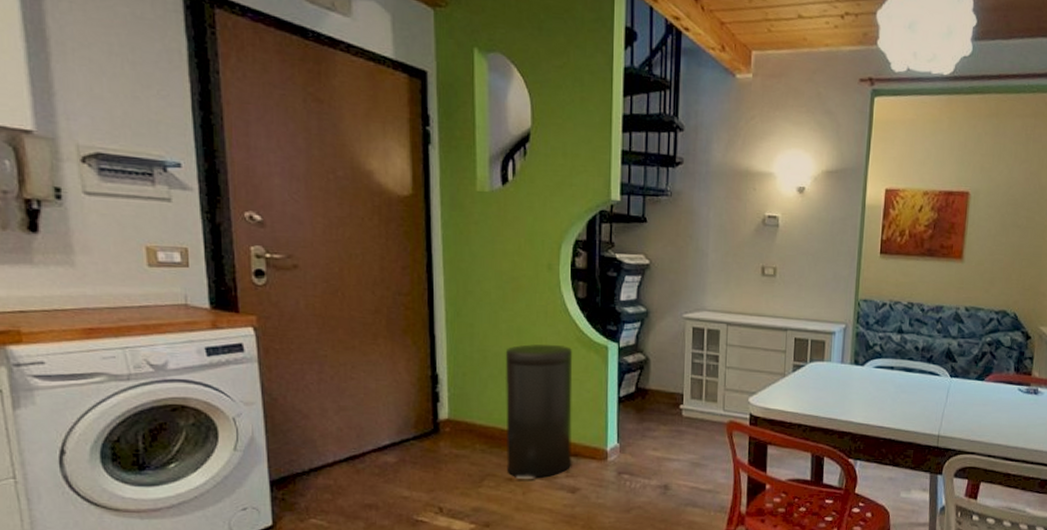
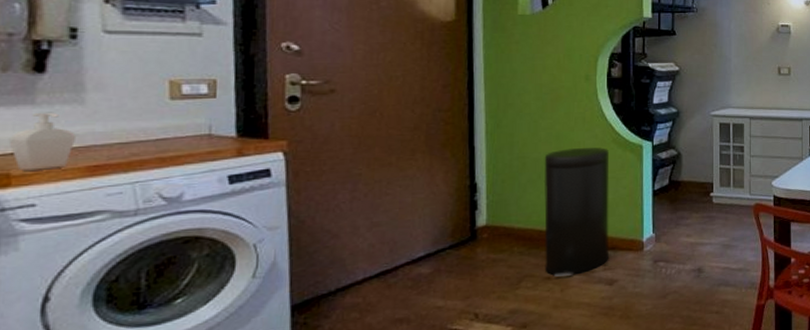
soap bottle: none [15,272,71,330] -> present [8,112,76,172]

